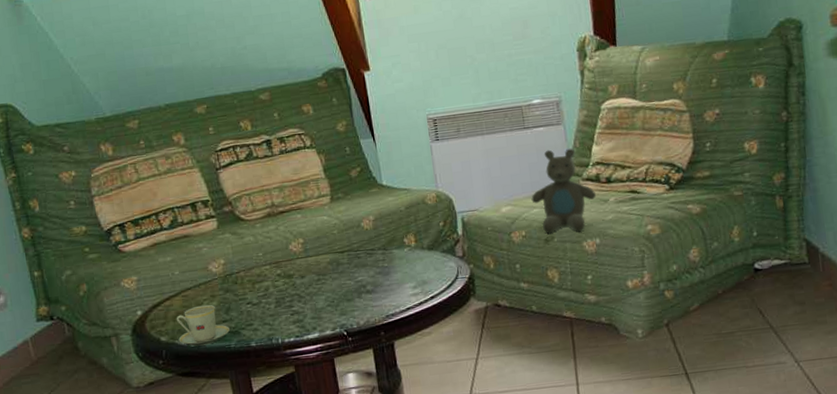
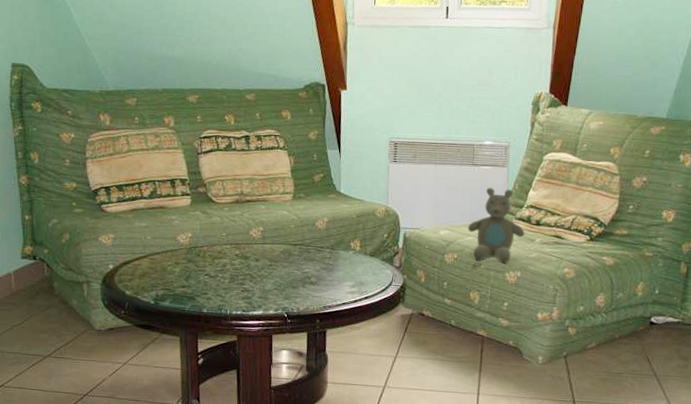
teacup: present [176,304,230,347] -> none [141,269,187,305]

